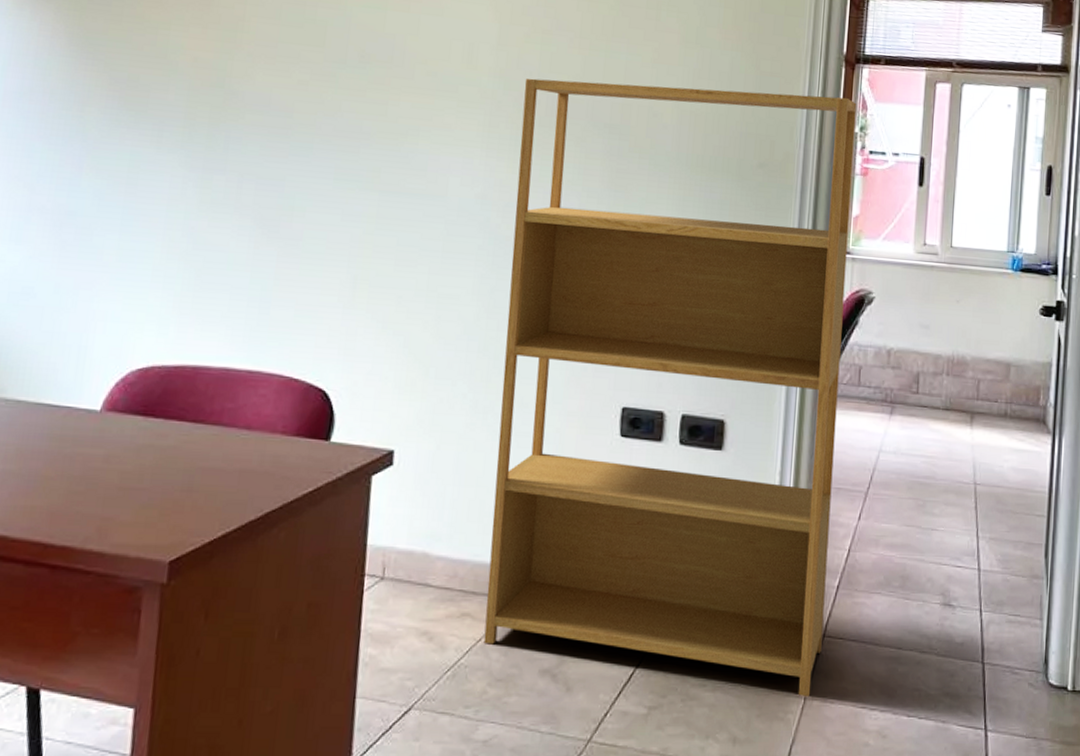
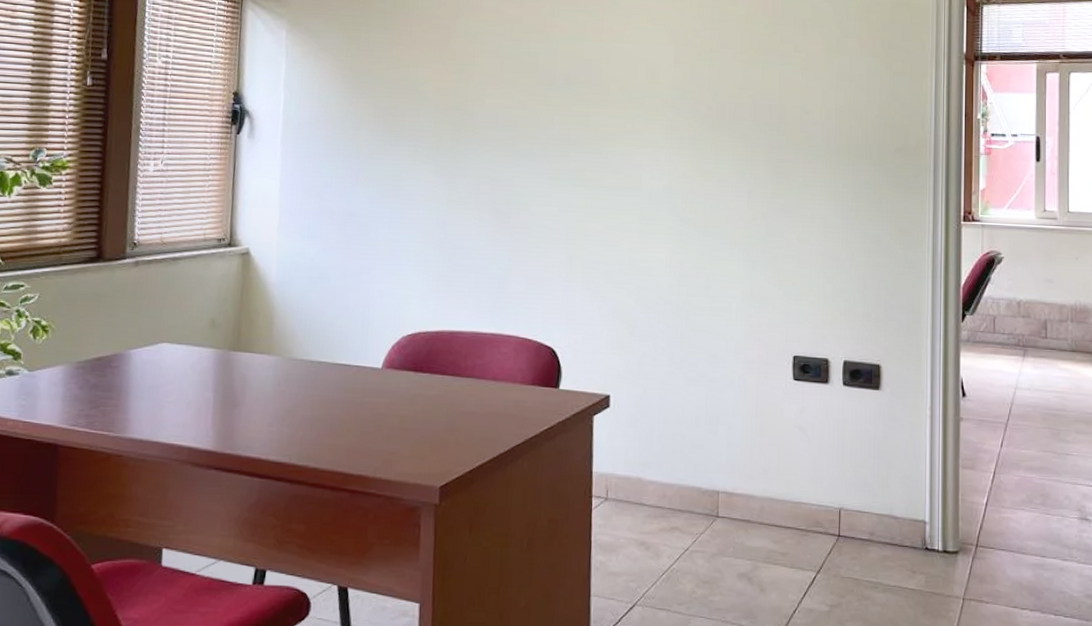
bookshelf: present [483,78,857,698] -> none [690,88,978,598]

